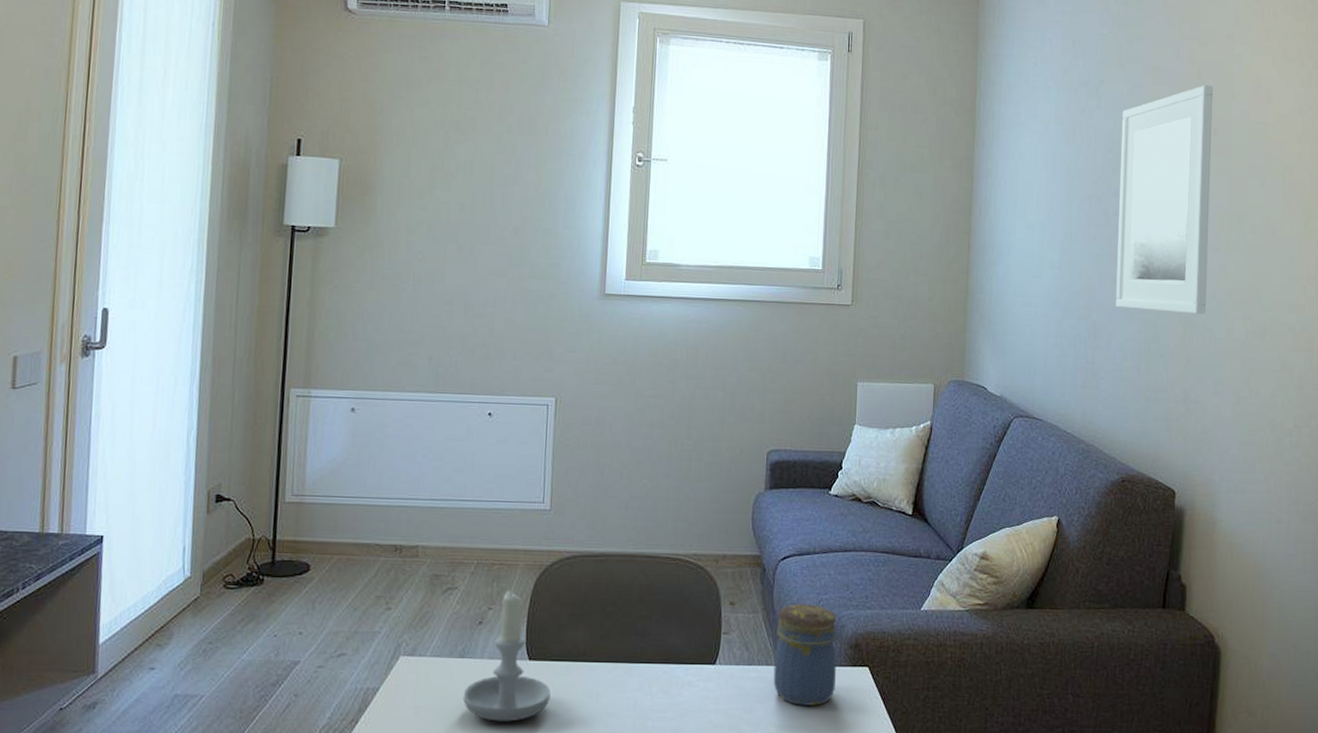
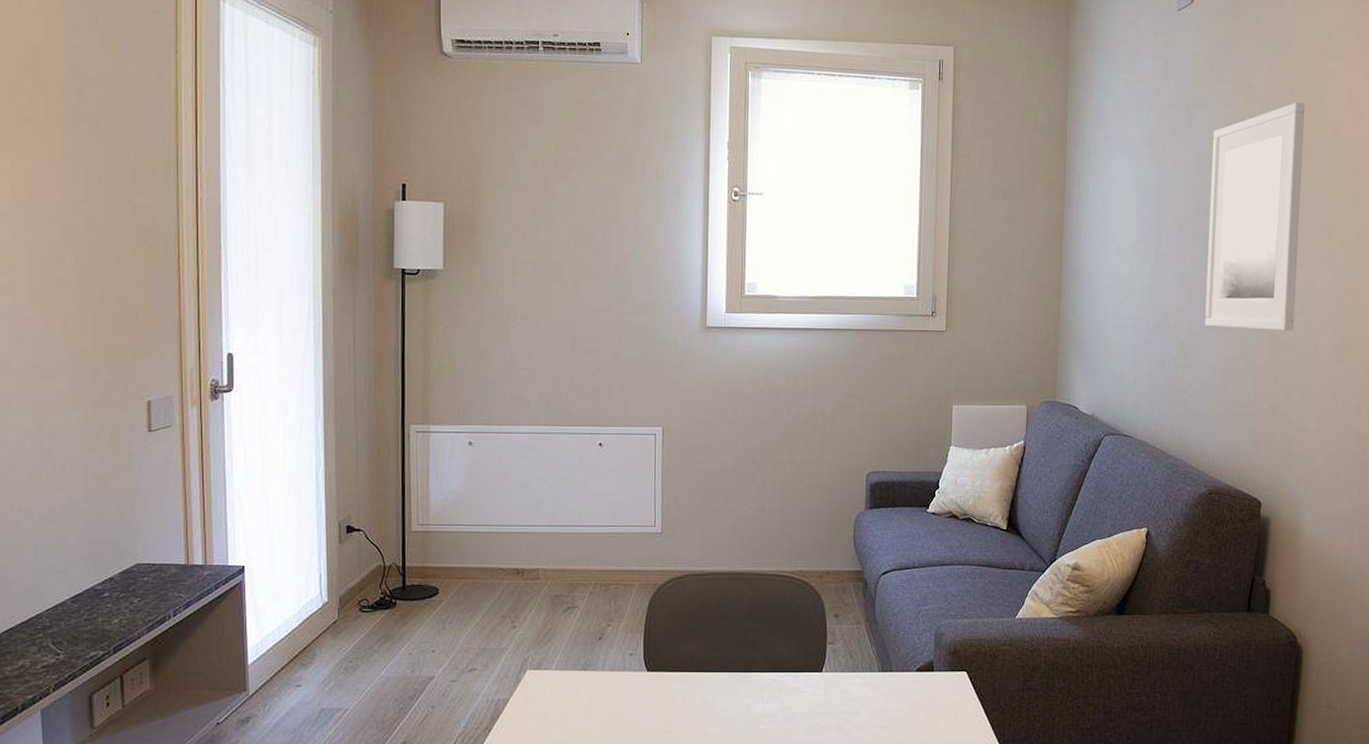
candle: present [463,589,551,722] -> none [587,607,668,727]
jar: present [773,603,837,706] -> none [876,615,936,708]

